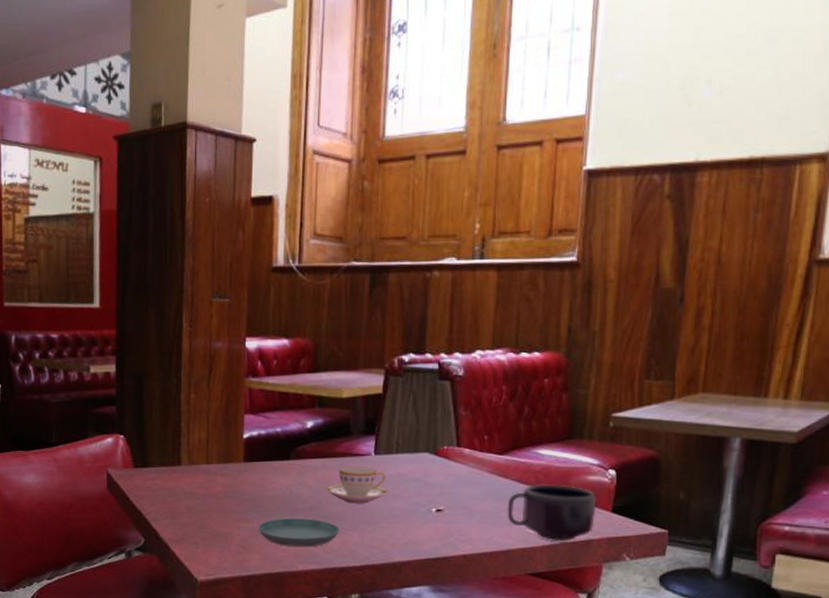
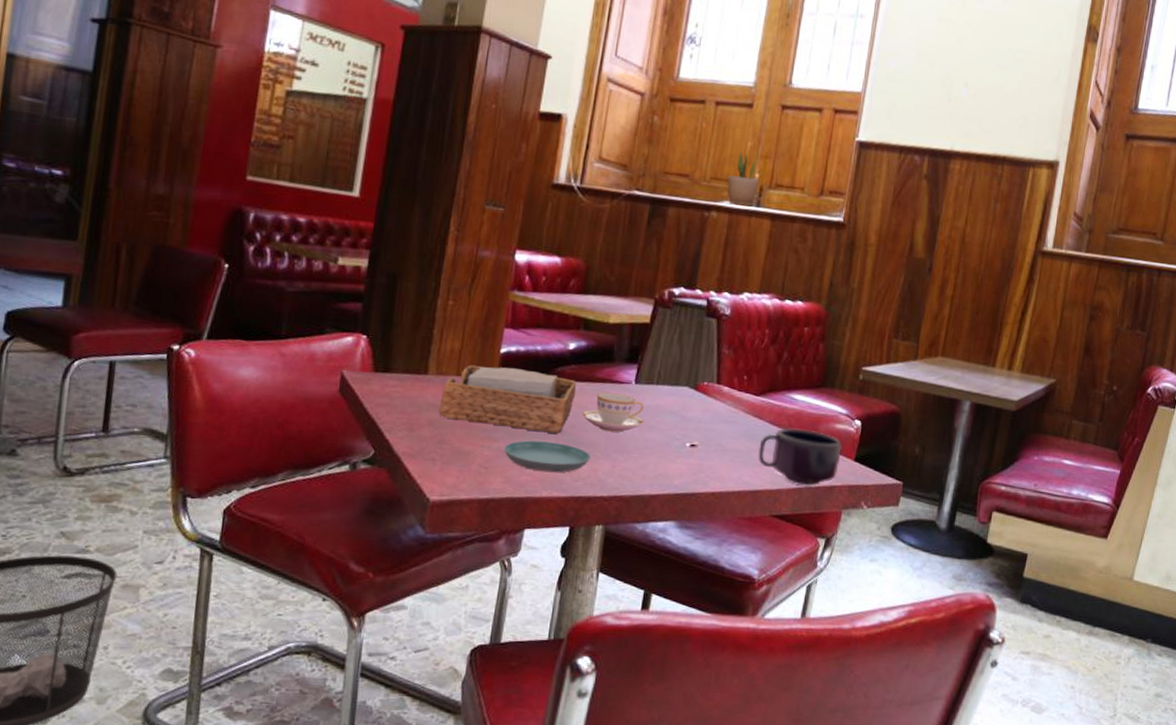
napkin holder: none [195,451,319,510] -> present [439,365,576,434]
potted plant: none [447,197,481,261] -> present [727,149,762,207]

